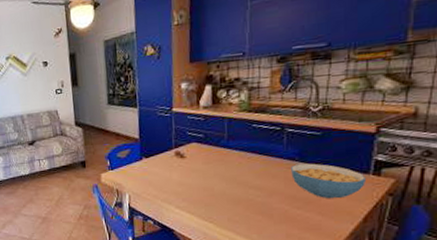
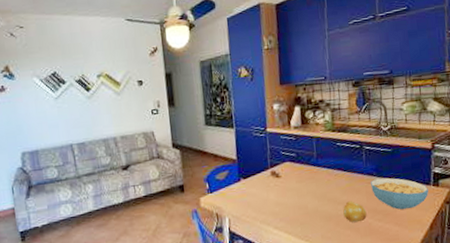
fruit: none [255,186,283,209] -> present [343,201,367,223]

